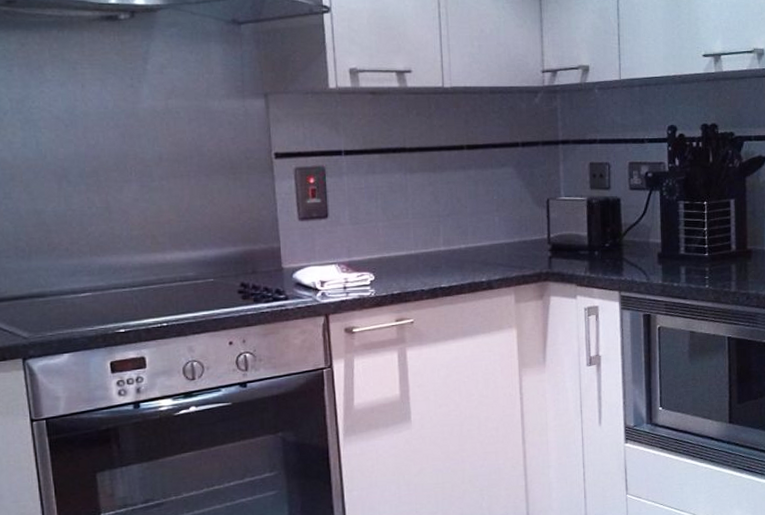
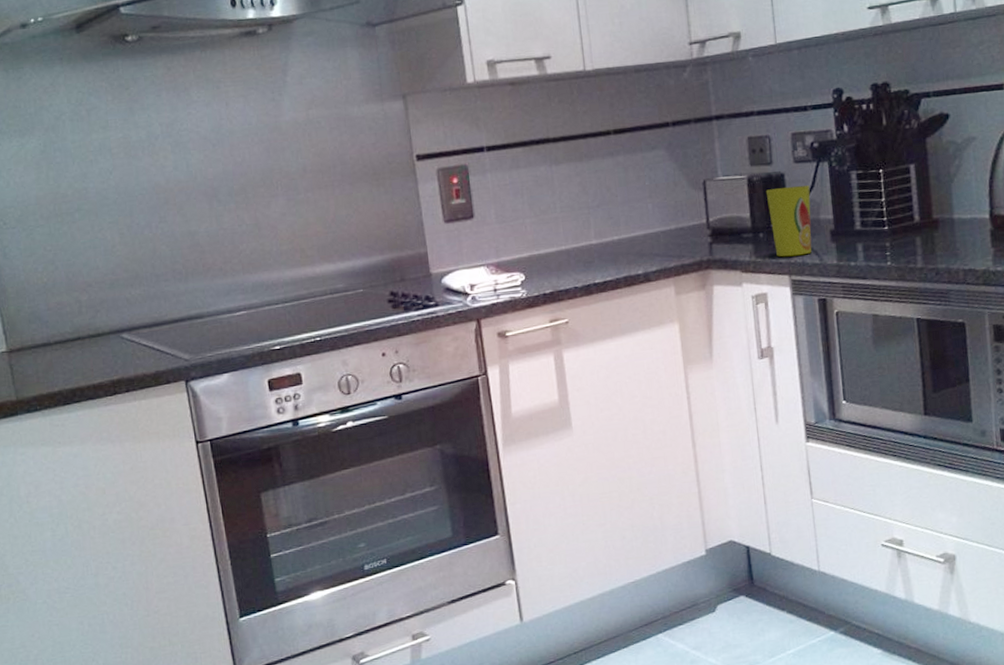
cup: none [602,210,642,275] -> present [765,185,812,257]

